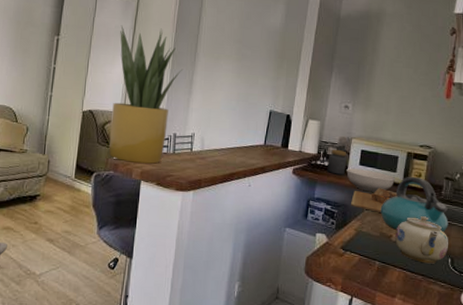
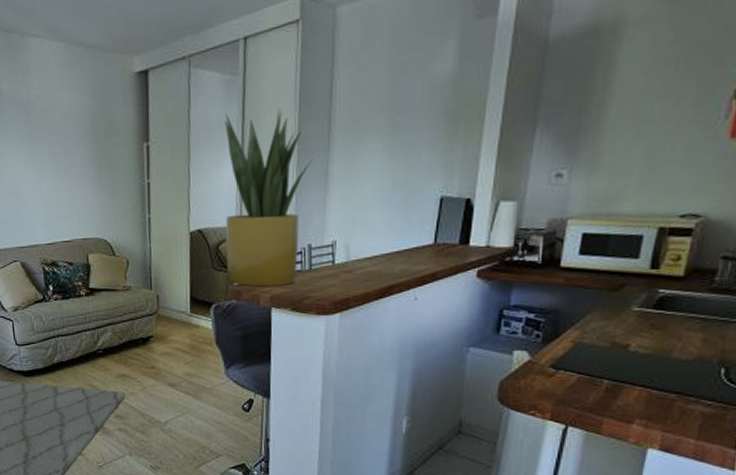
jar: present [326,149,347,175] -> none [527,236,560,272]
bowl: present [346,168,396,192] -> none [559,259,638,290]
cutting board: present [351,188,398,212] -> none [566,282,640,316]
kettle: present [380,176,449,233] -> none [611,260,724,337]
teapot: present [394,216,449,264] -> none [633,314,724,378]

